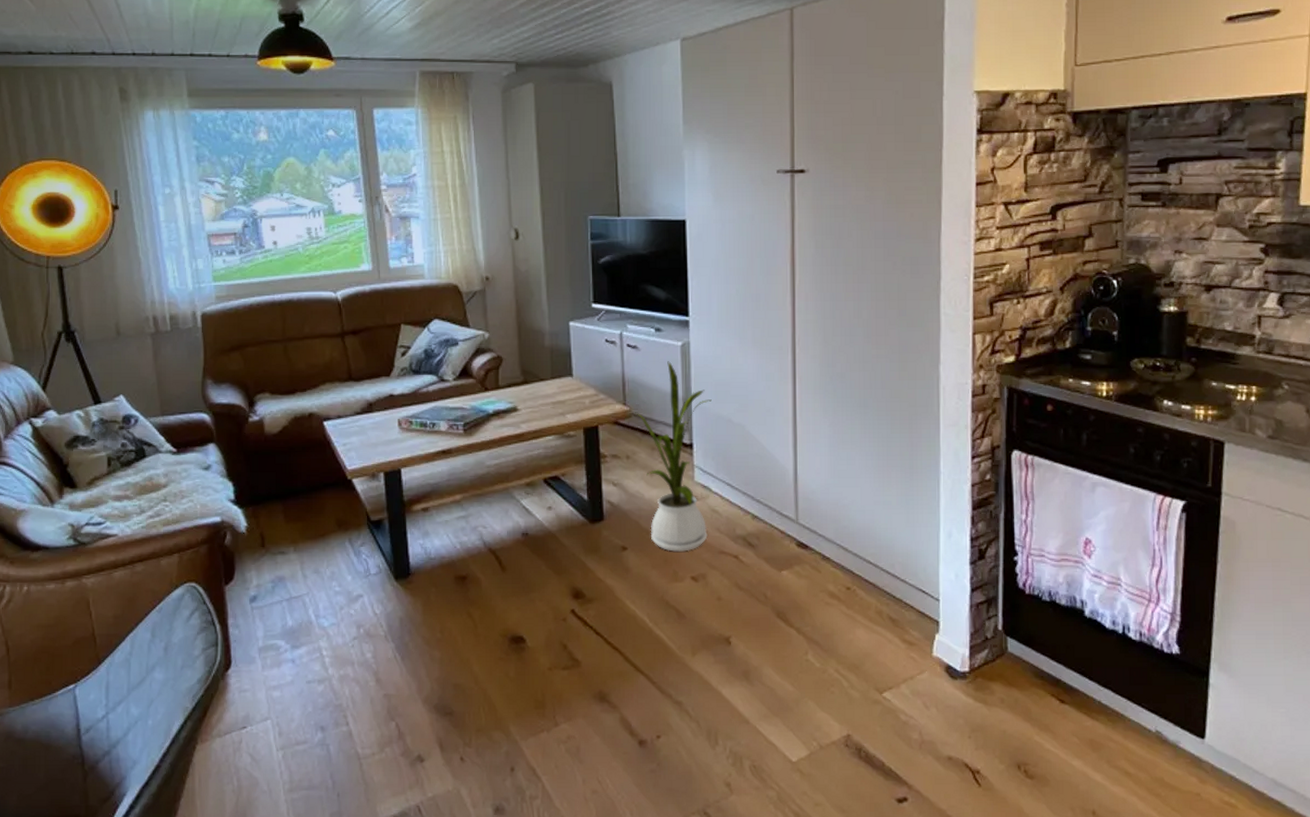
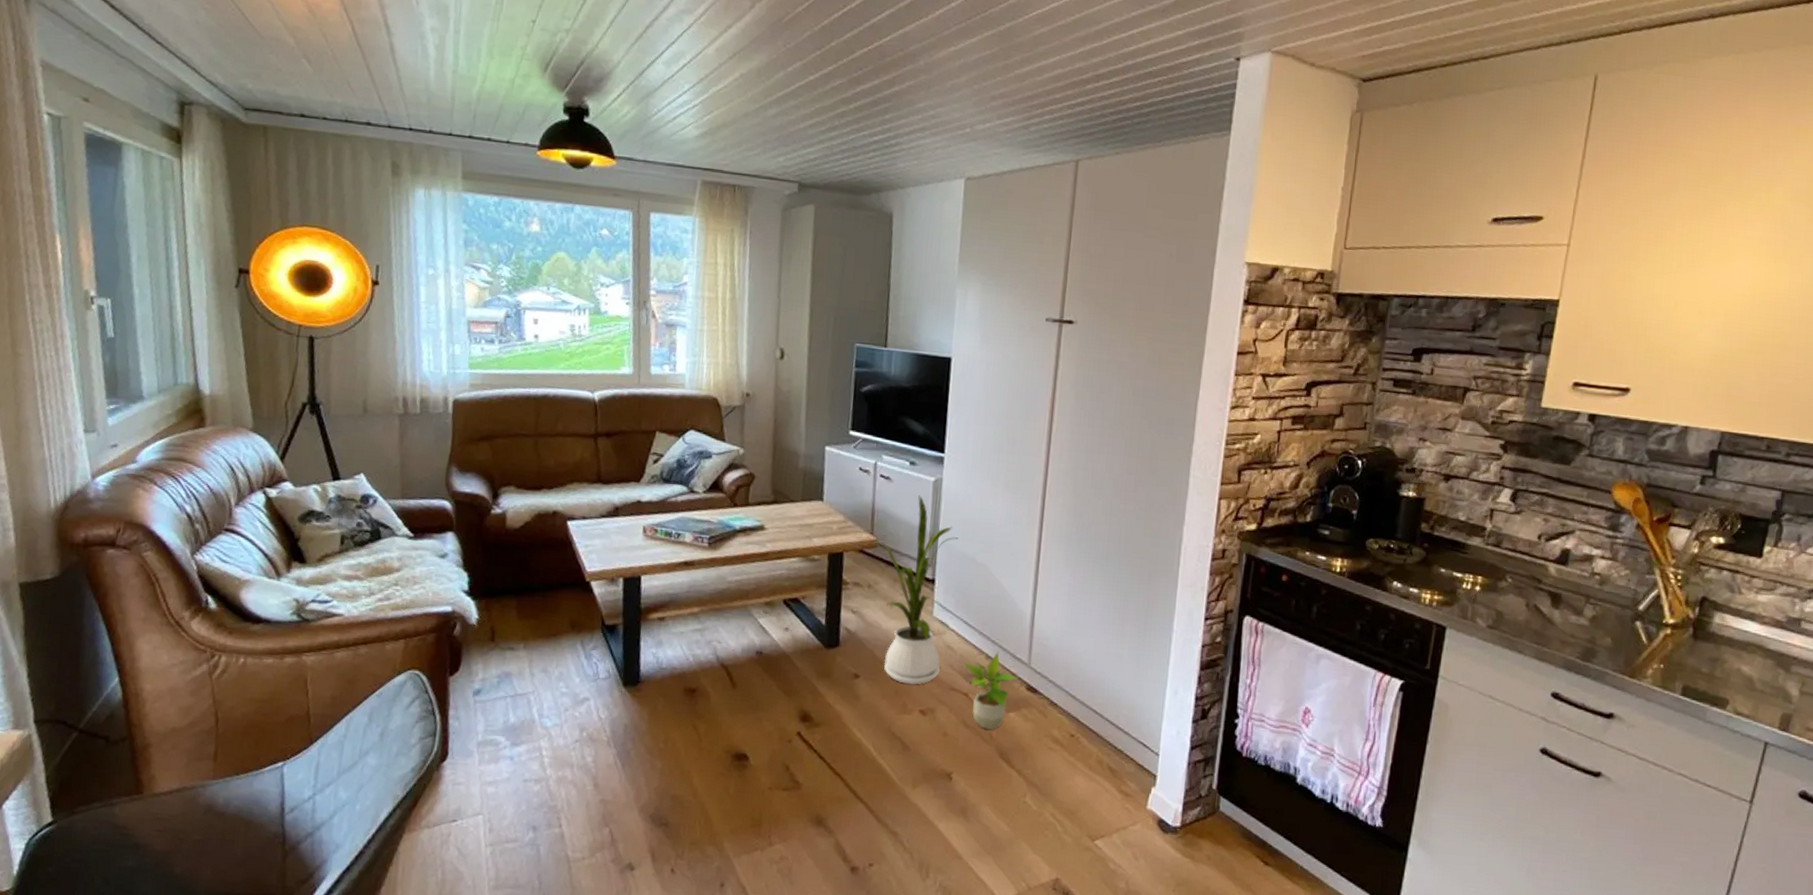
potted plant: none [729,510,788,589] -> present [962,651,1019,729]

